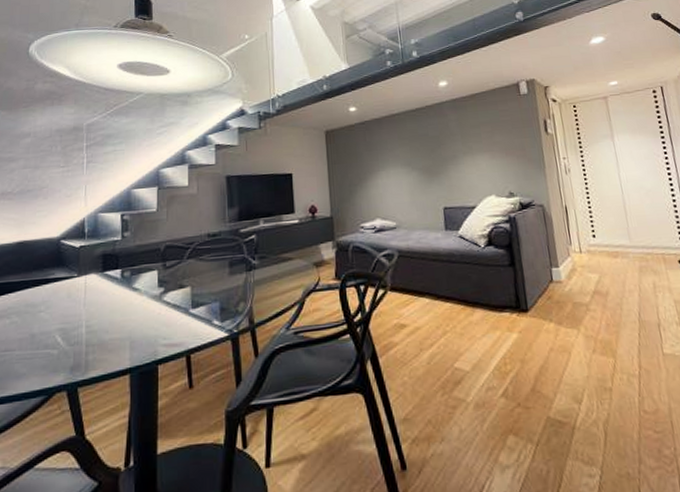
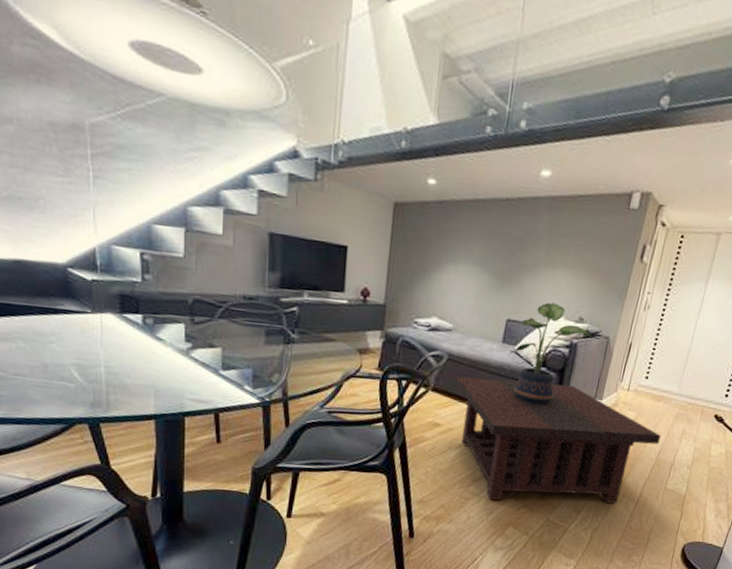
coffee table: none [410,259,635,404] -> present [455,376,661,504]
potted plant: none [455,184,528,286] -> present [510,302,593,406]

